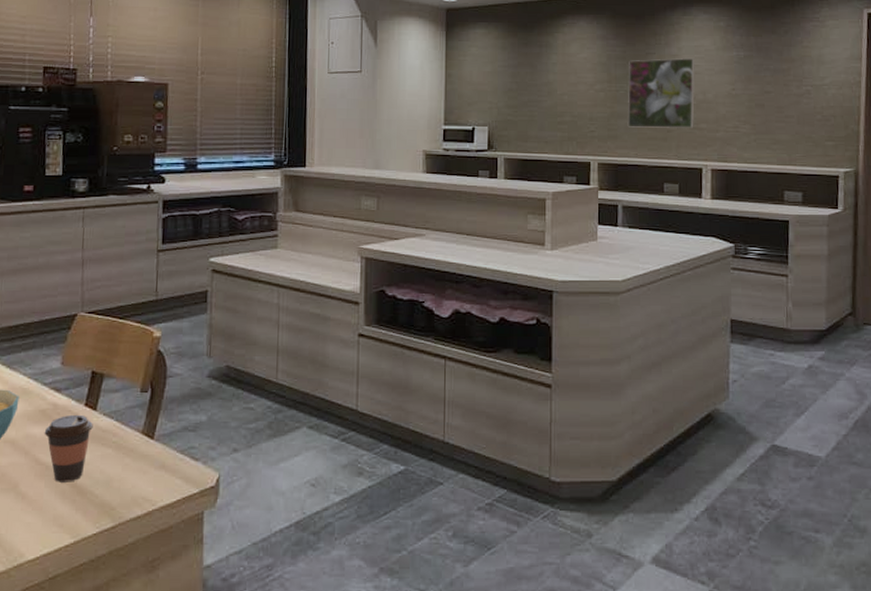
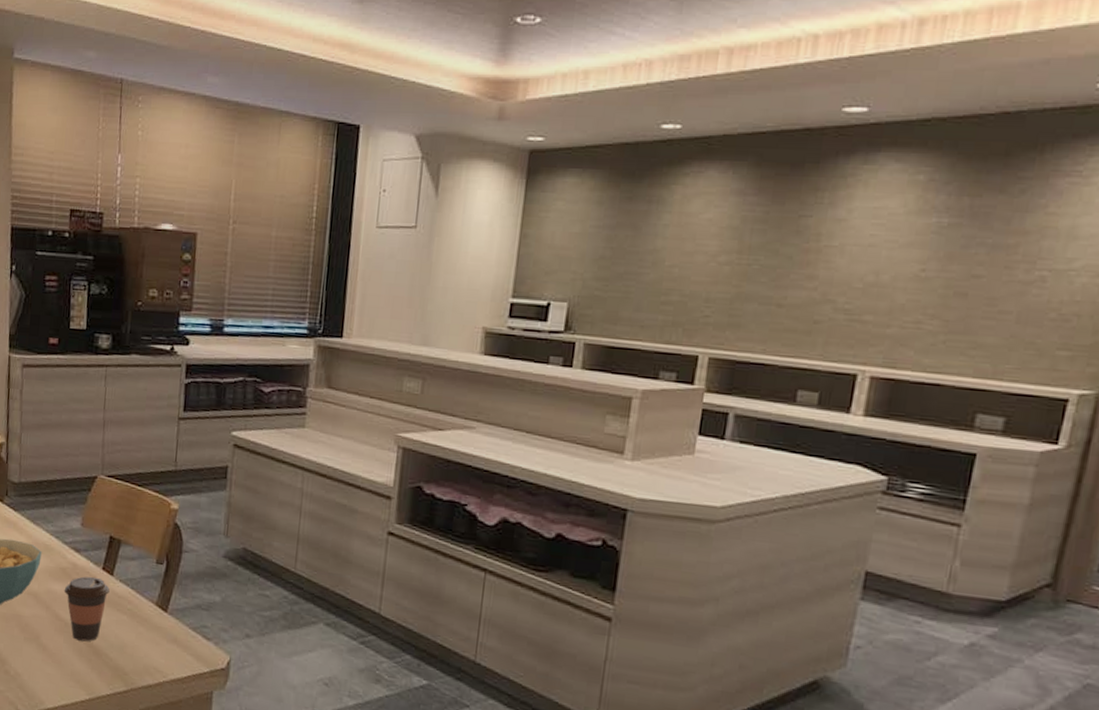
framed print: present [627,58,695,128] -> none [757,224,871,320]

